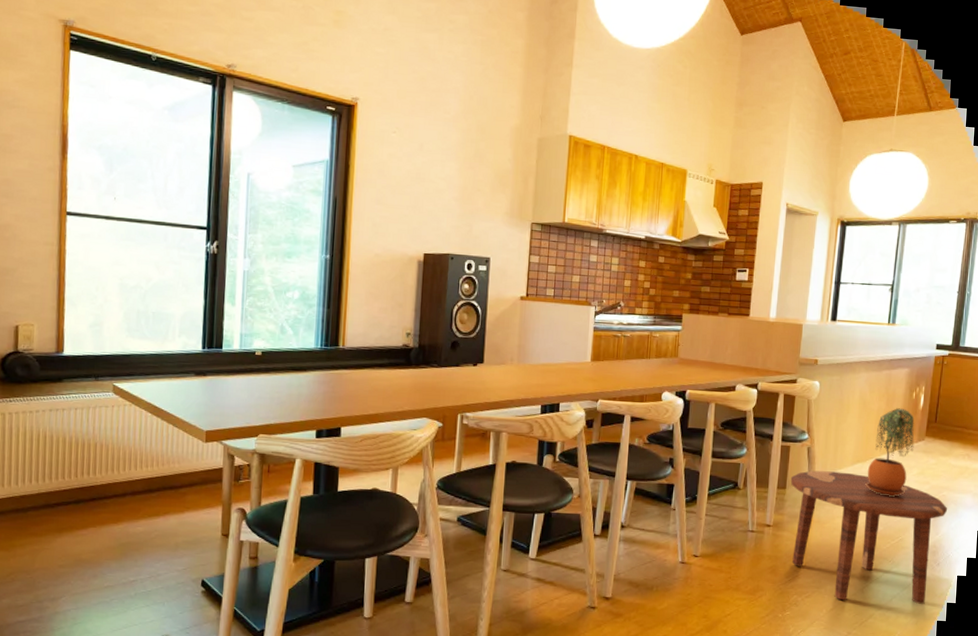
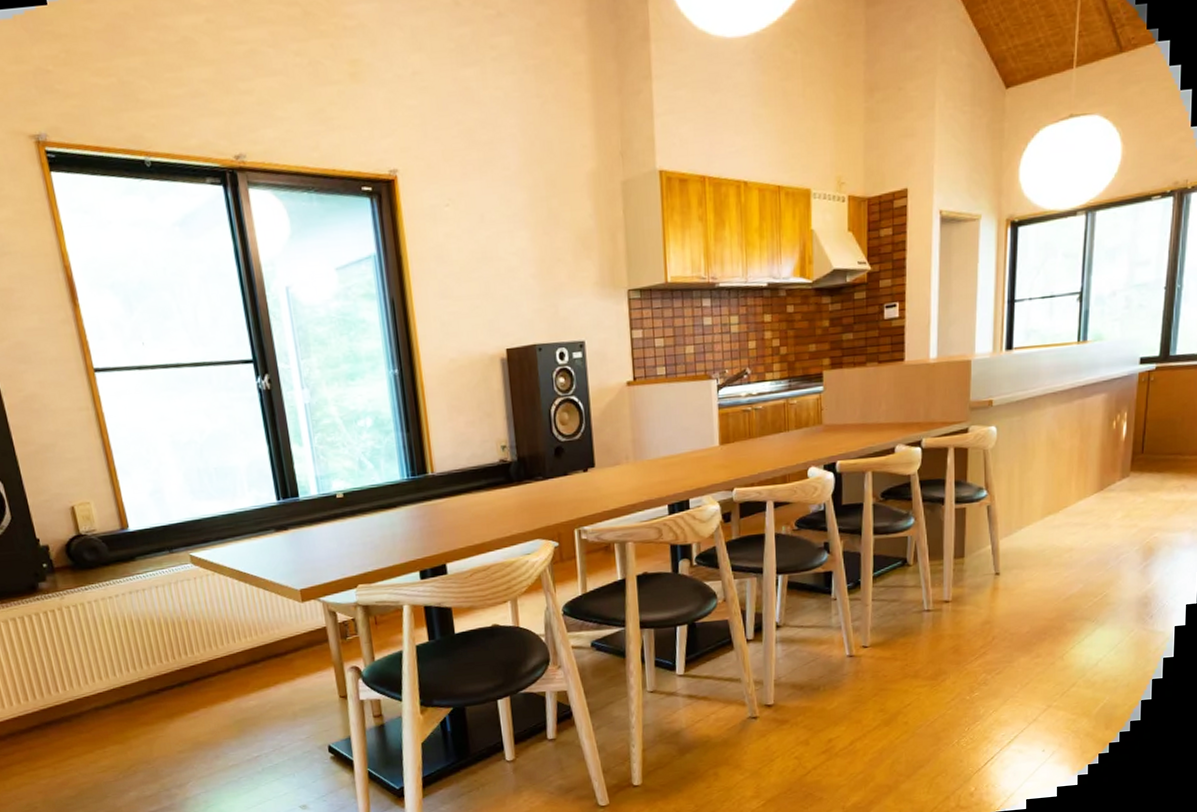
side table: present [790,470,948,604] -> none [969,528,1161,672]
potted plant: present [865,408,915,497] -> none [1059,442,1117,549]

